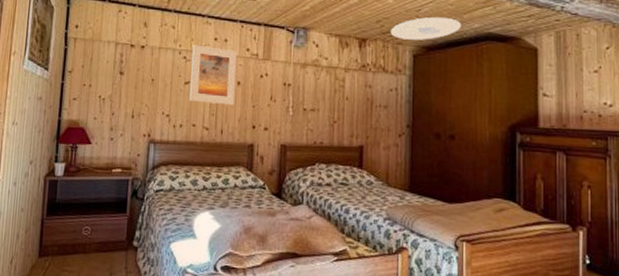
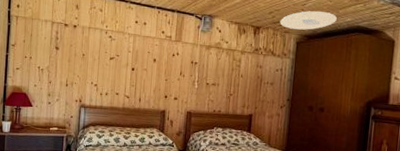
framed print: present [190,44,238,106] -> none [114,26,154,79]

